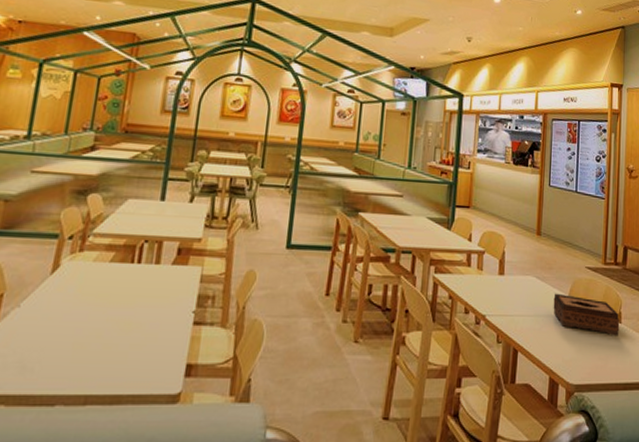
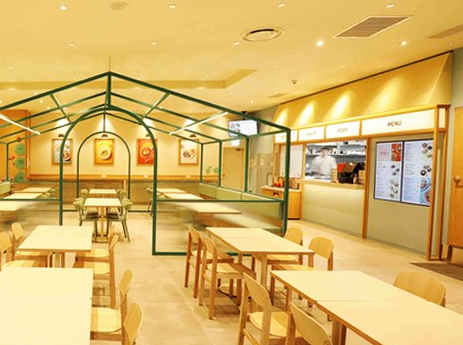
tissue box: present [553,293,620,337] -> none [378,283,444,317]

